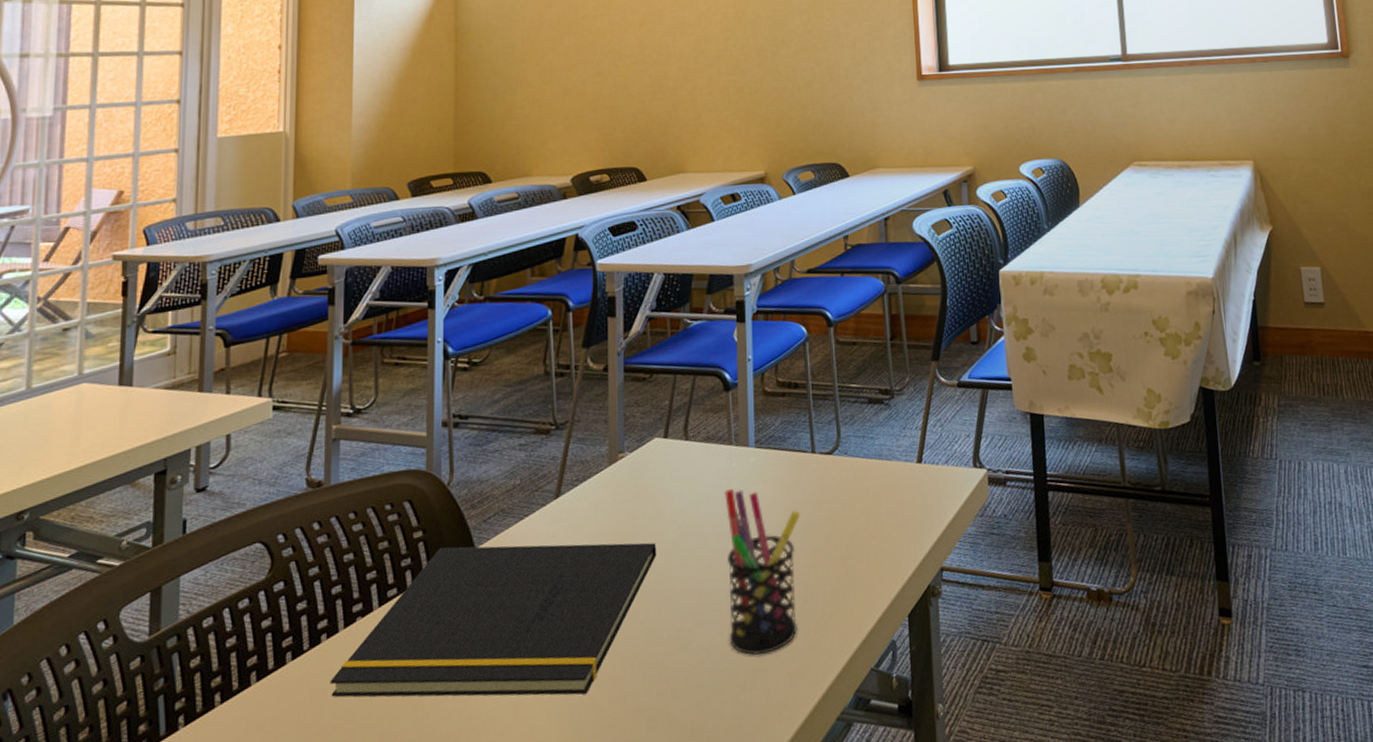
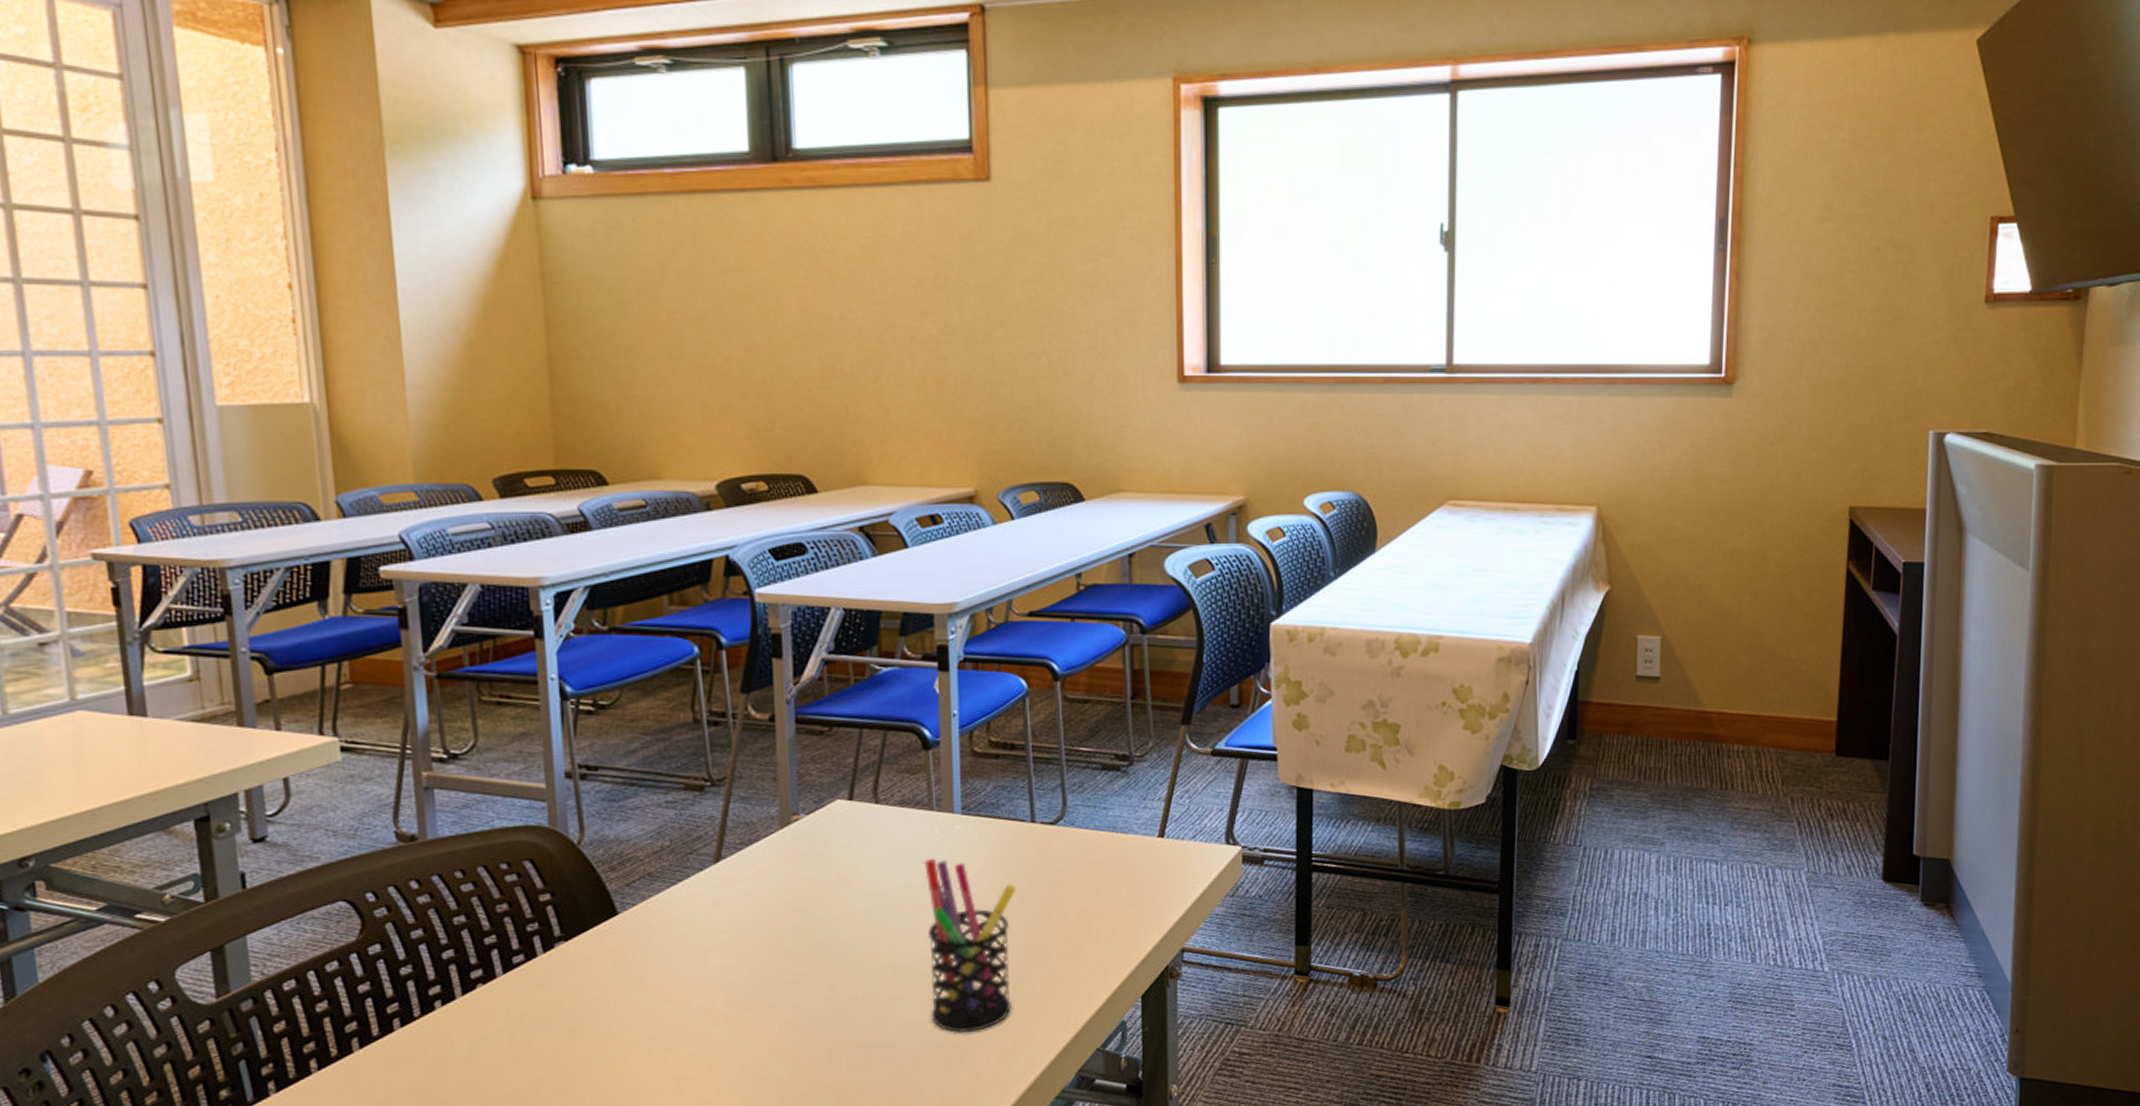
notepad: present [330,542,657,698] -> none [451,912,843,1069]

